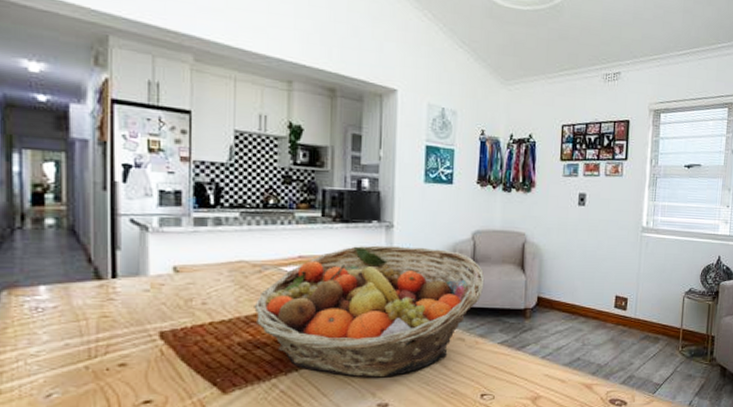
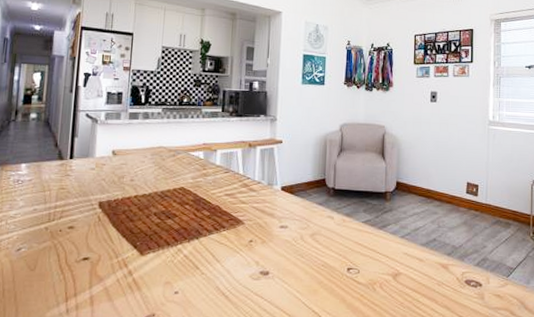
fruit basket: present [254,245,485,378] -> none [168,135,351,249]

